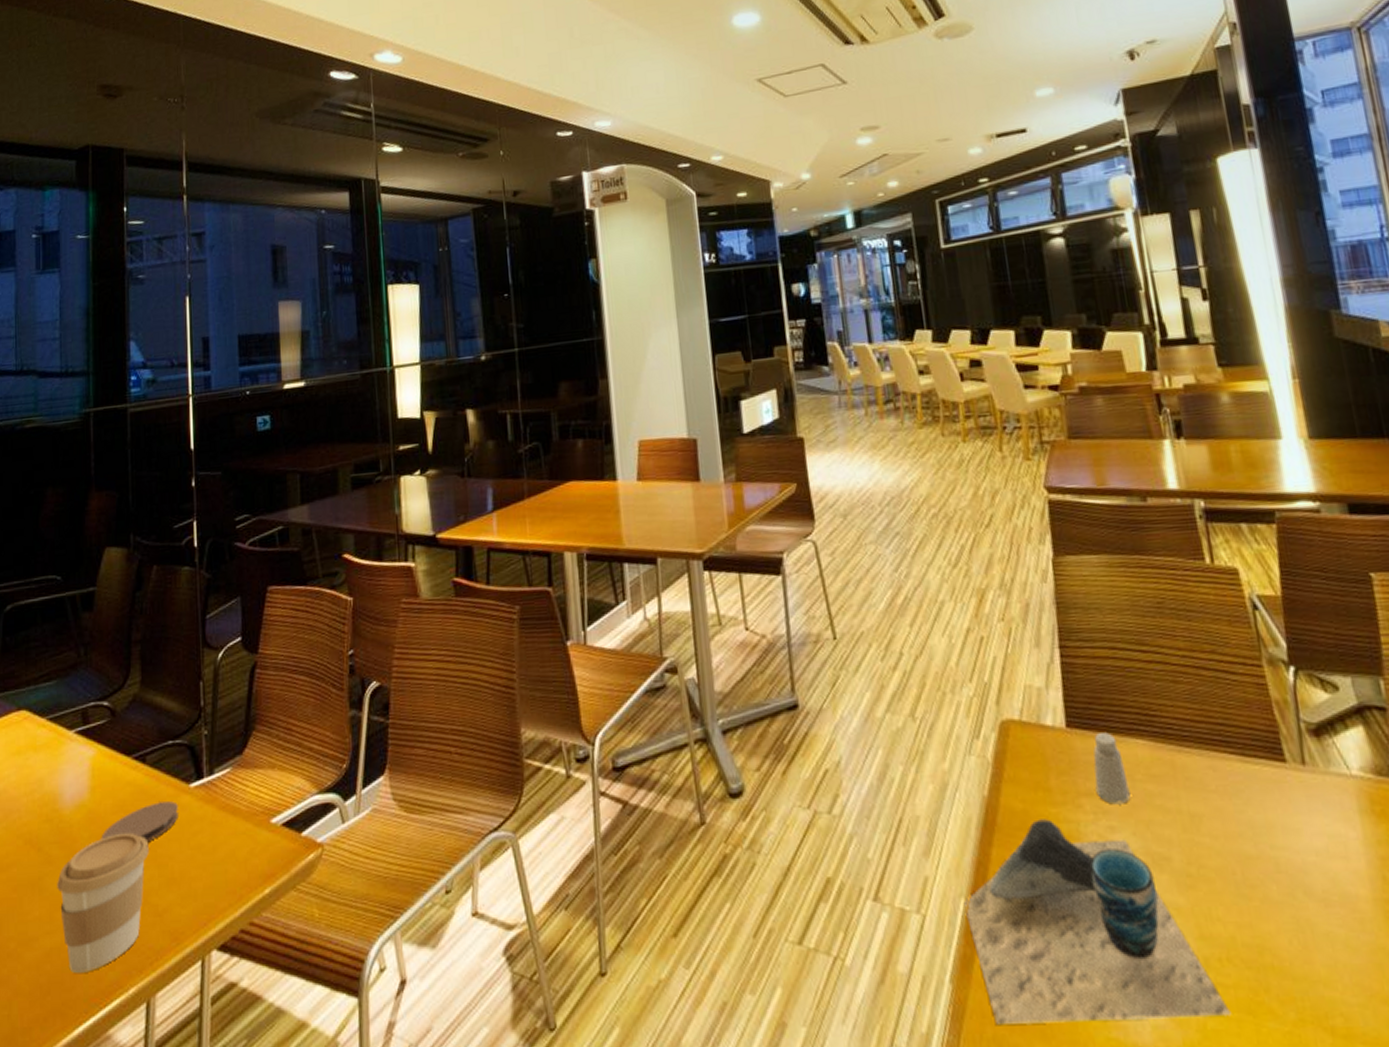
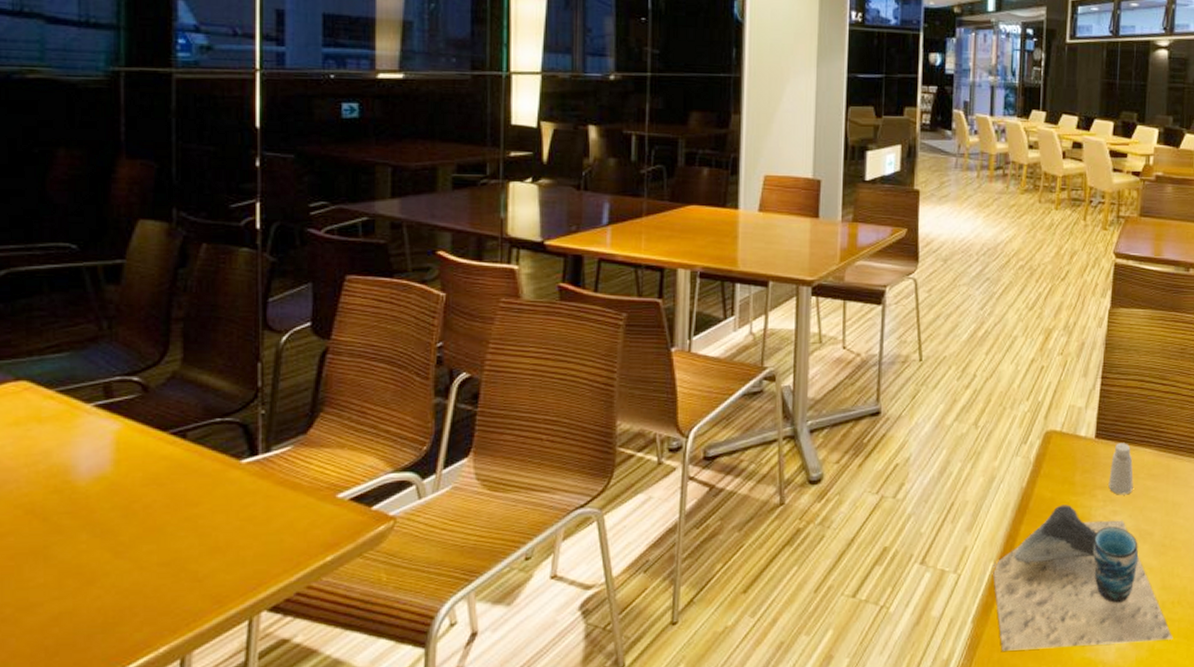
coffee cup: present [57,832,149,973] -> none [68,504,188,635]
coaster: present [101,801,178,843] -> none [127,476,226,514]

